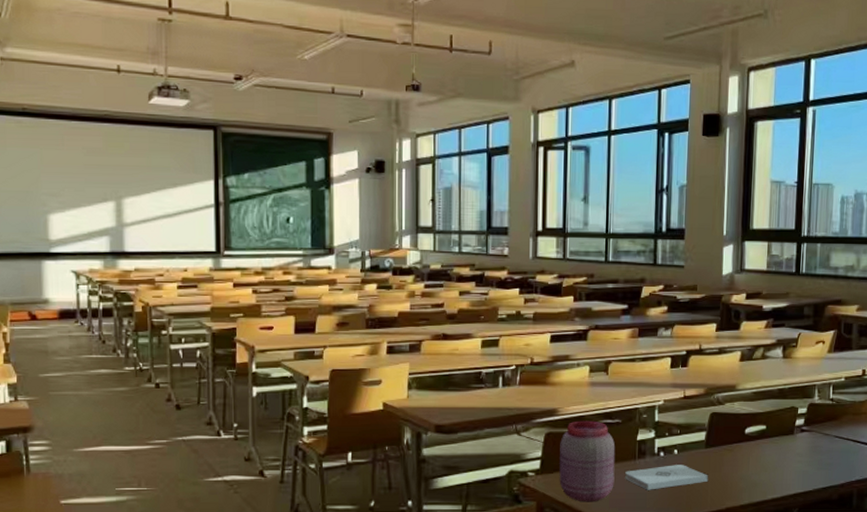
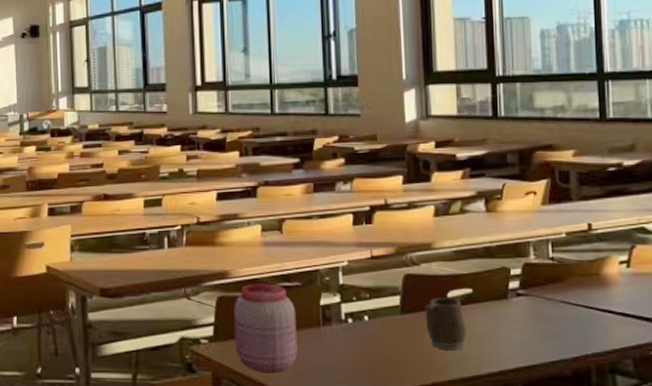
notepad: present [625,465,709,490] -> none [309,333,408,361]
mug: none [725,433,758,479] -> present [424,297,466,350]

